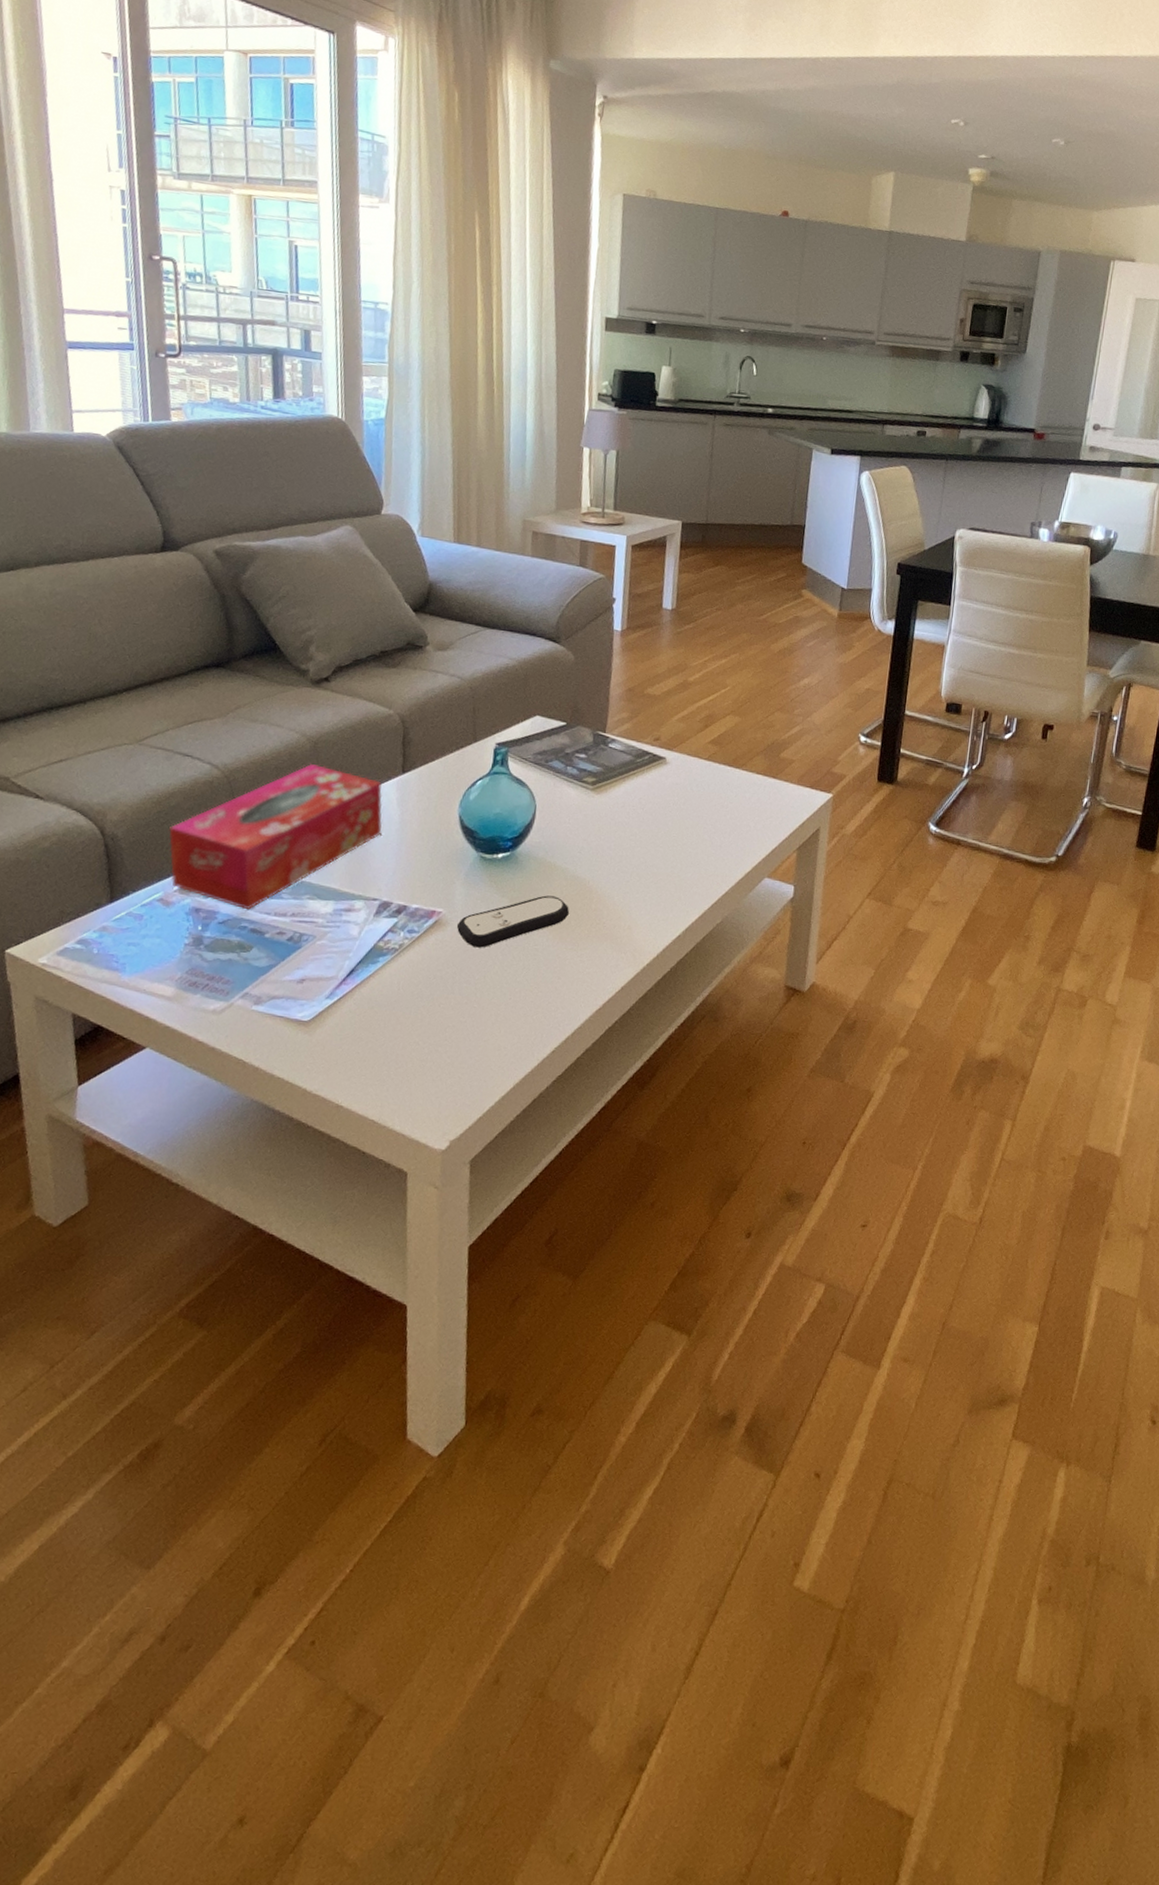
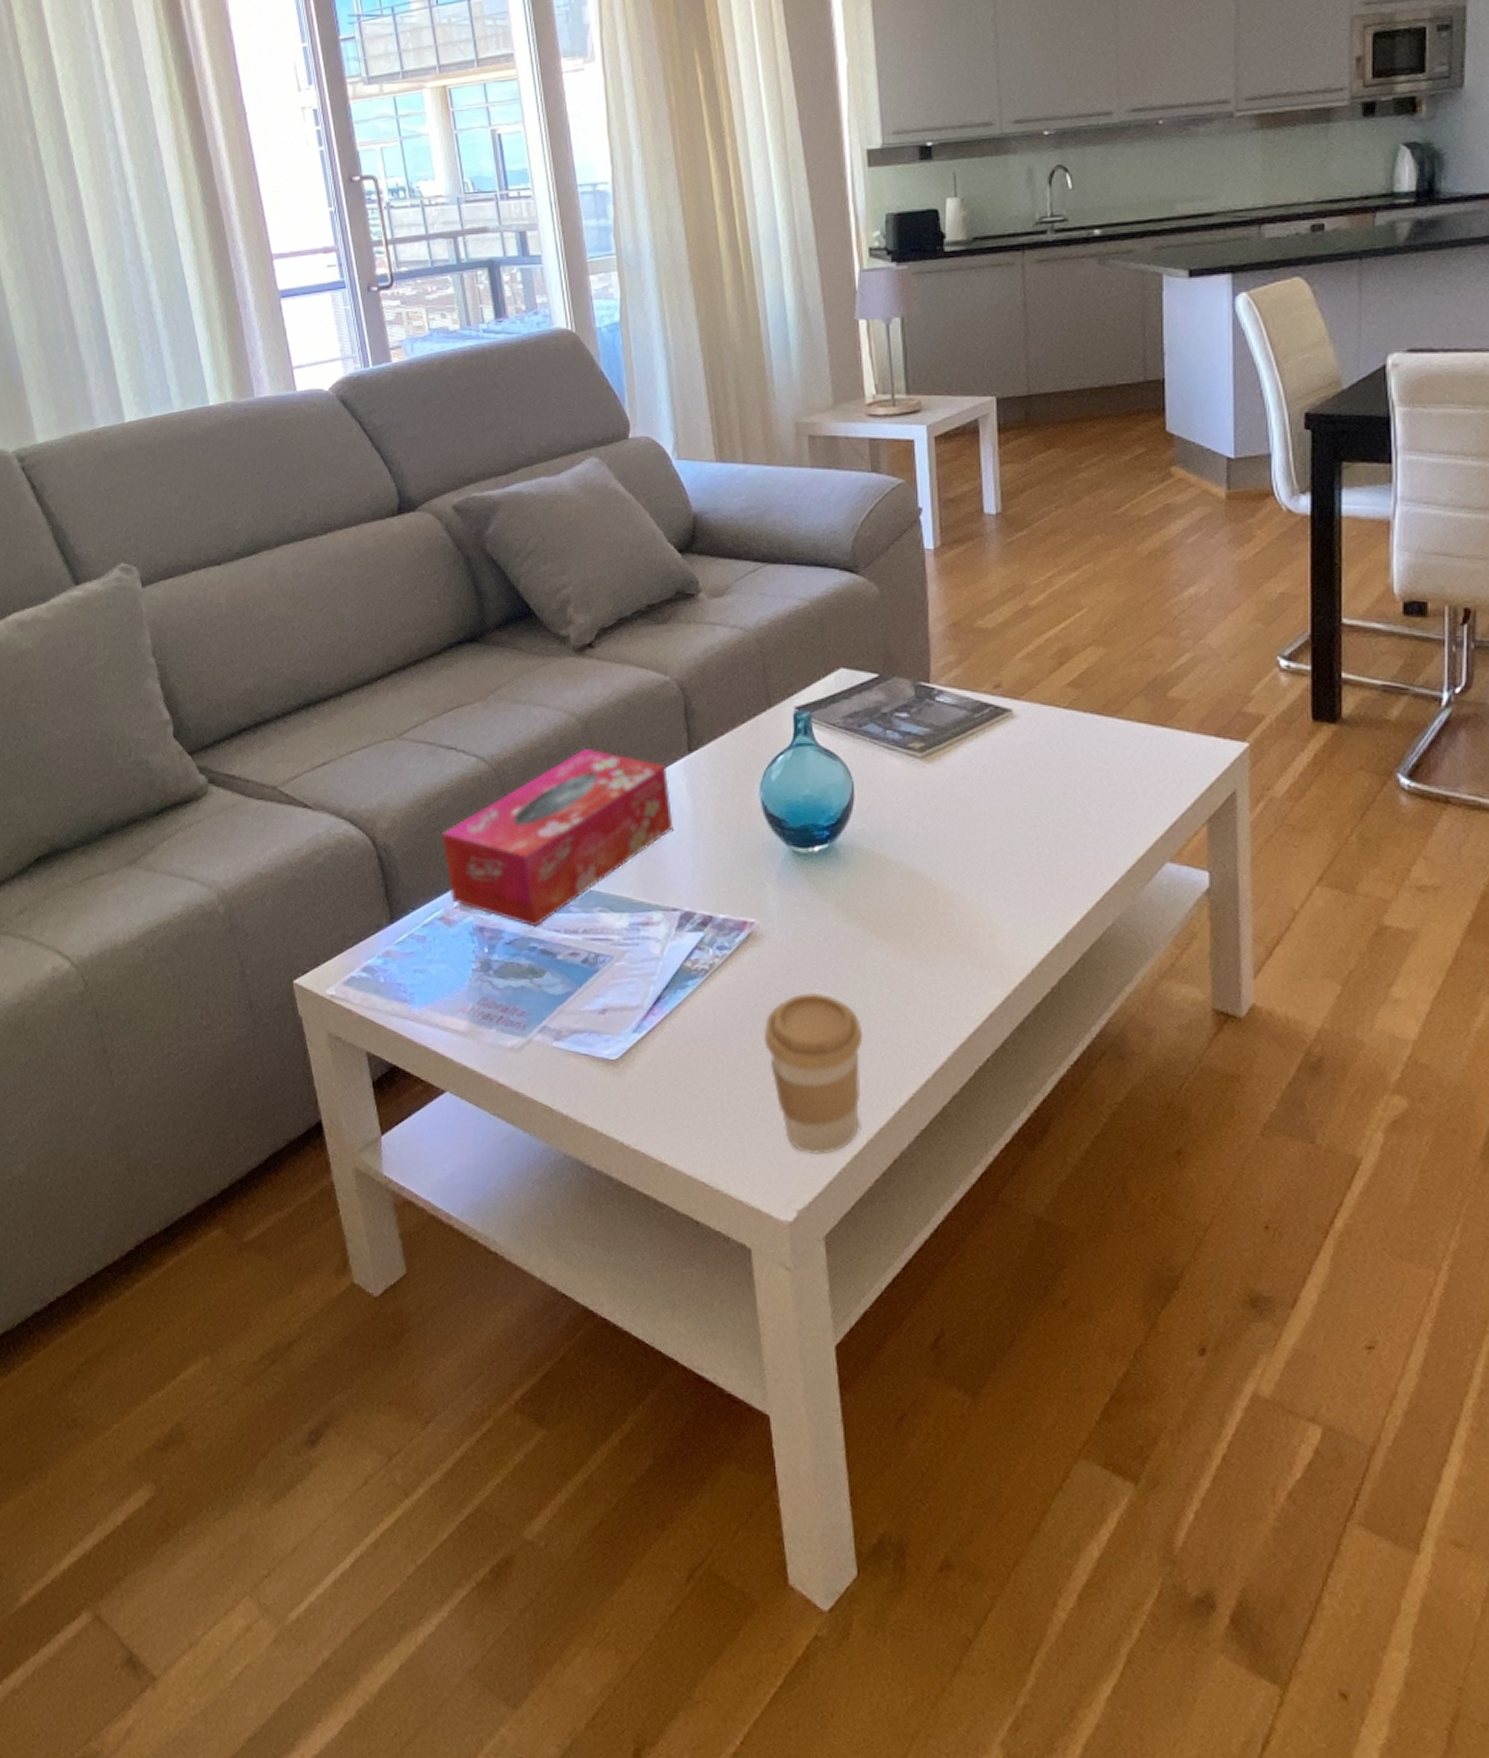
coffee cup: none [438,968,521,1097] -> present [763,992,863,1155]
remote control: present [456,895,569,948] -> none [774,897,910,967]

